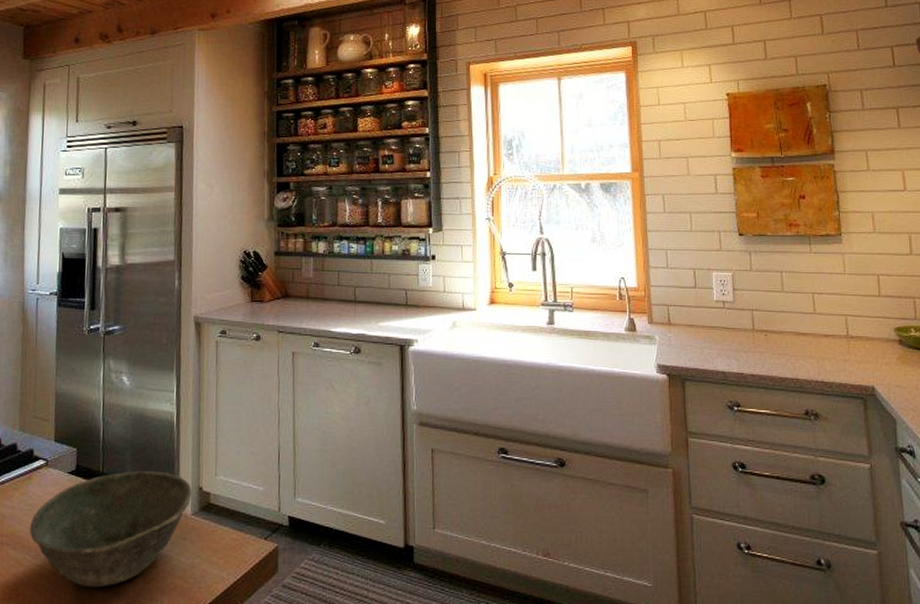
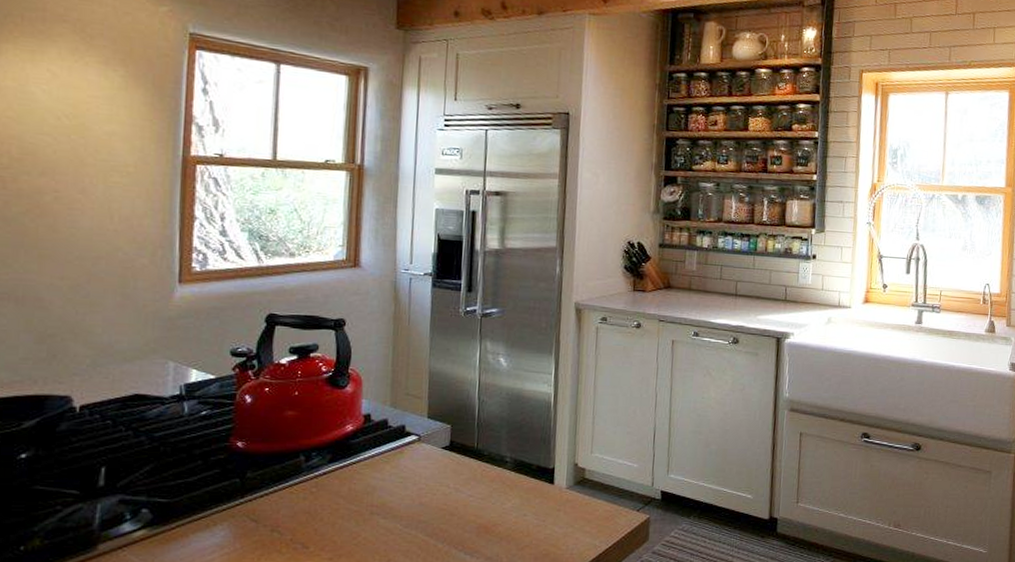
bowl: present [30,471,192,588] -> none [401,447,567,554]

